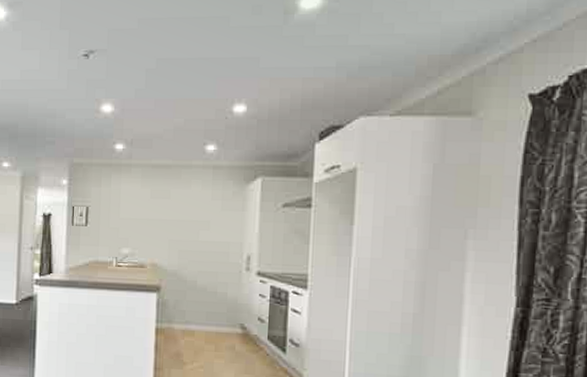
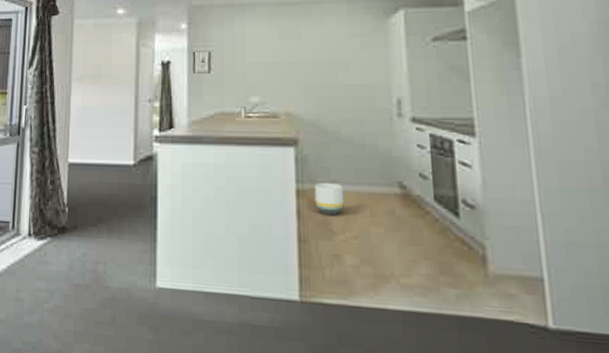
planter: none [170,323,195,349] -> present [314,183,344,215]

